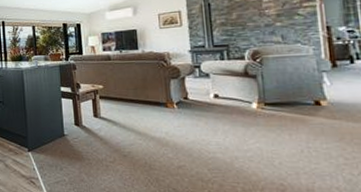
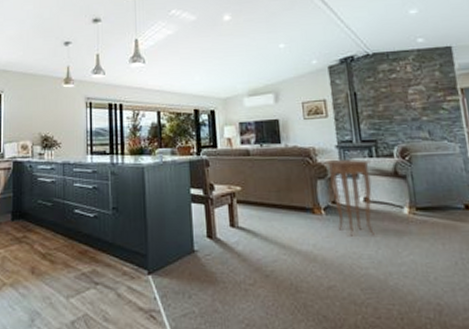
side table: none [180,62,223,126] -> present [327,159,375,236]

